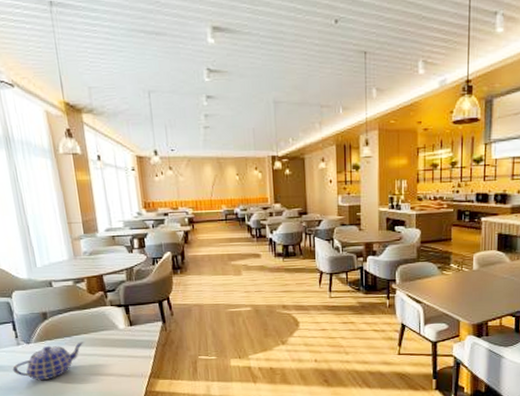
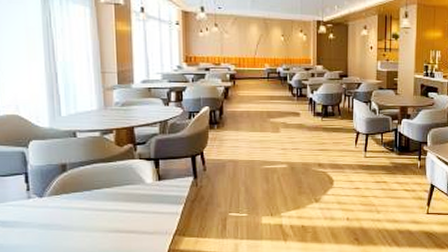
teapot: present [12,342,84,381] -> none [18,196,105,238]

